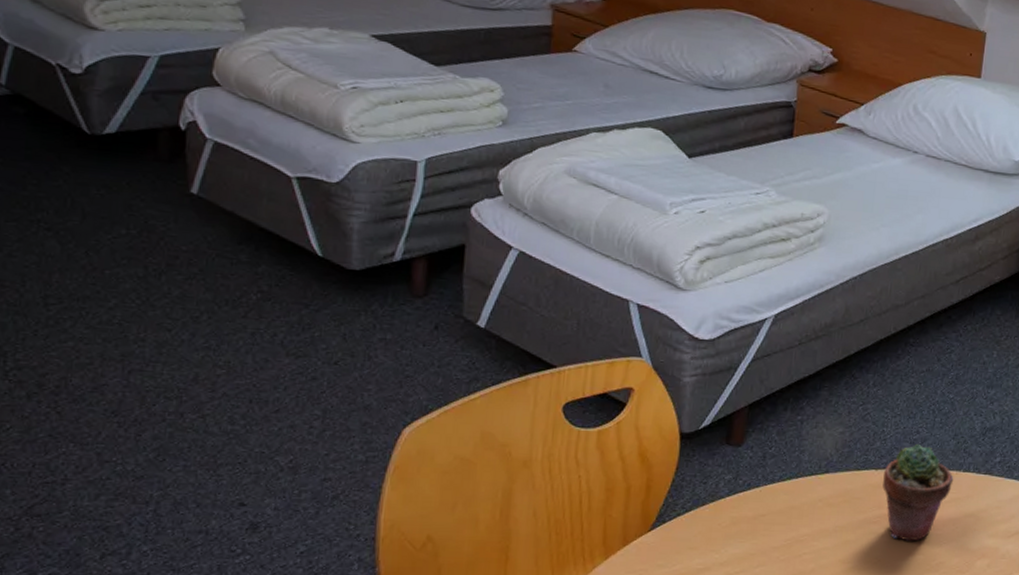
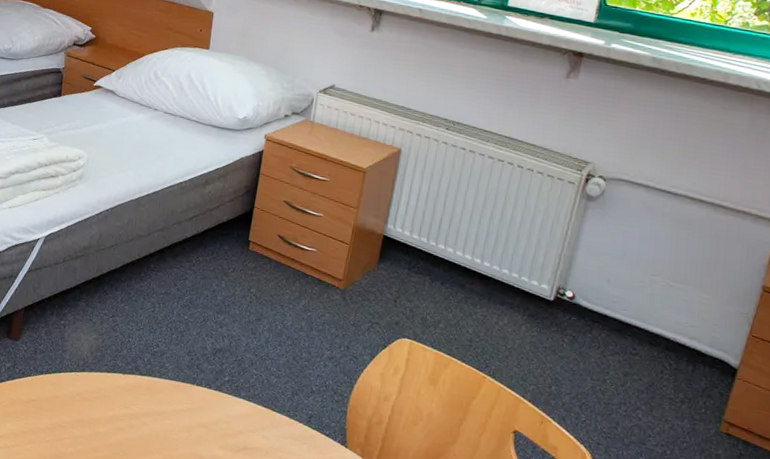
potted succulent: present [882,444,954,541] -> none [128,356,188,442]

